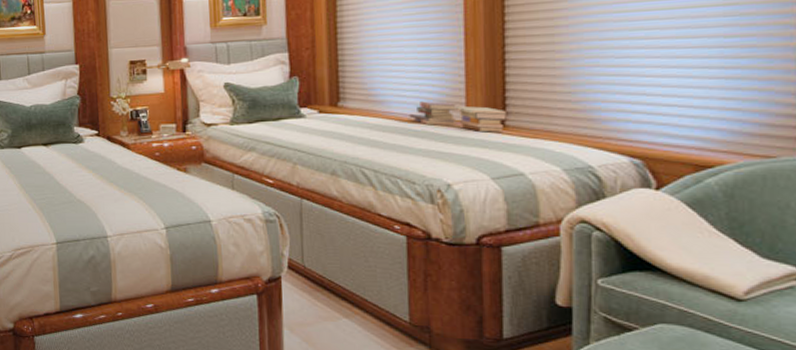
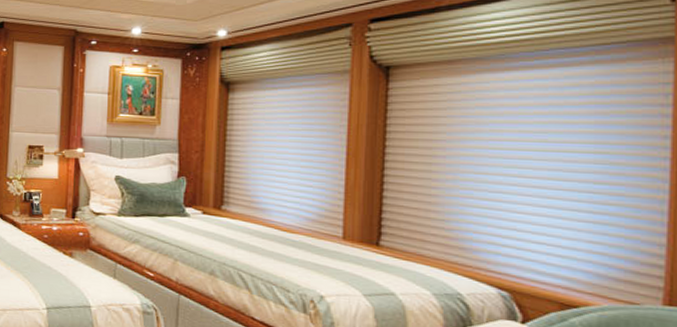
books: present [409,101,457,126] -> none [288,213,334,241]
books: present [455,106,506,133] -> none [332,221,381,251]

